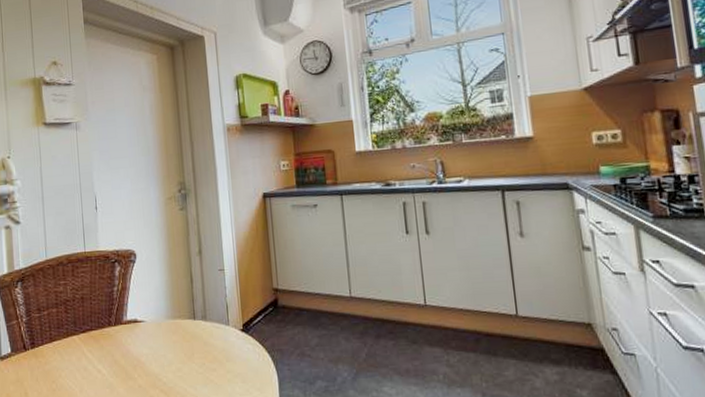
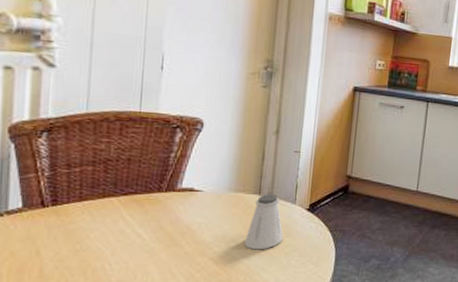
saltshaker: none [188,317,224,379] -> present [243,194,283,250]

